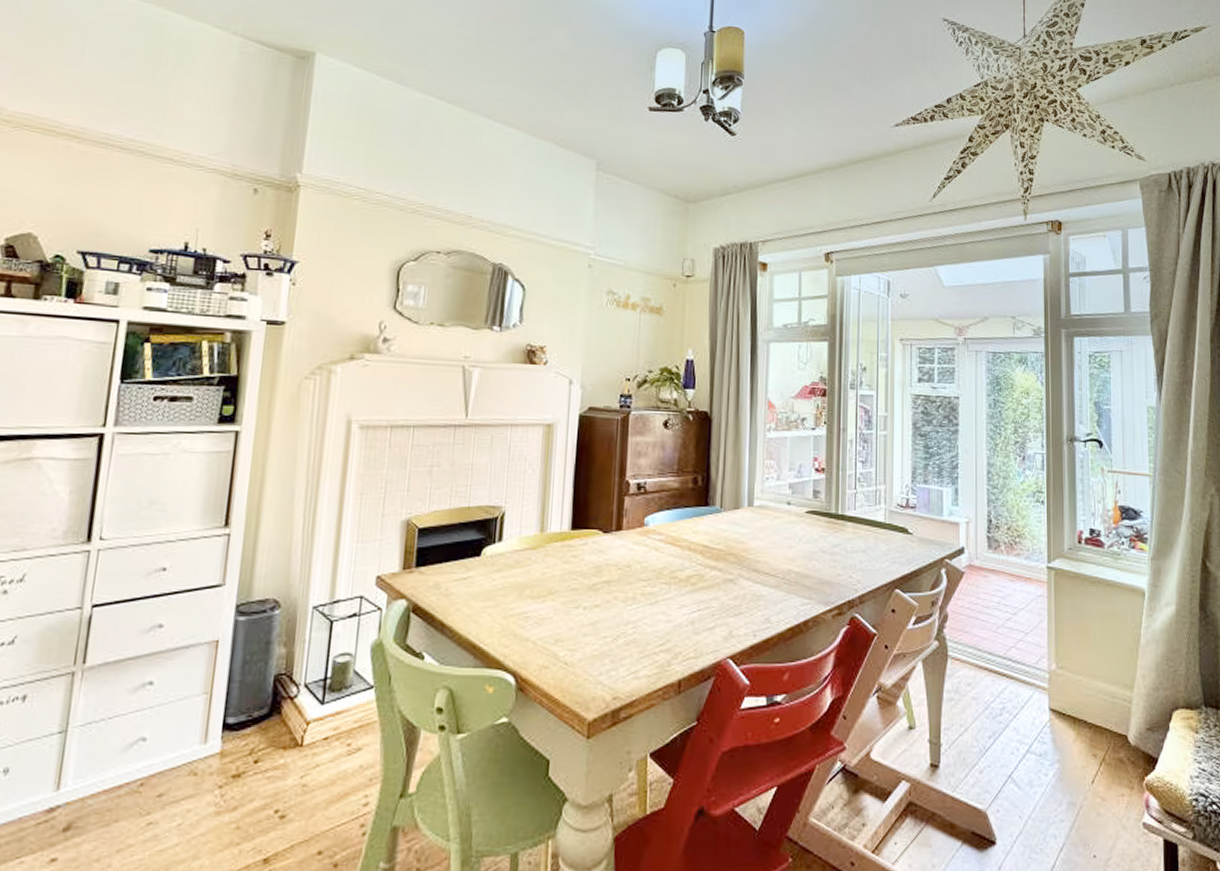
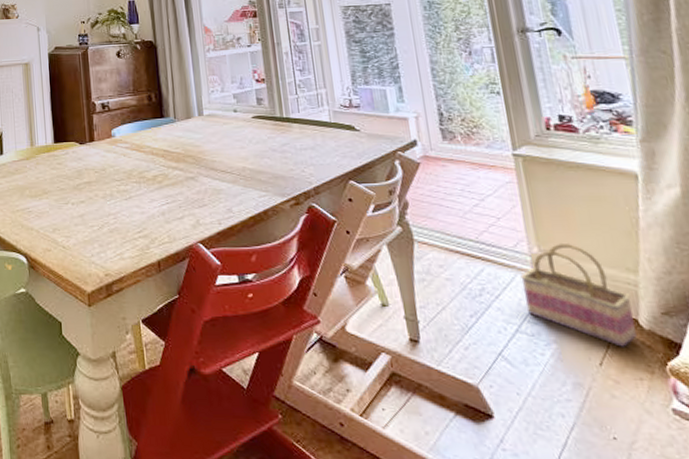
basket: none [1038,659,1125,764] -> present [520,242,637,347]

